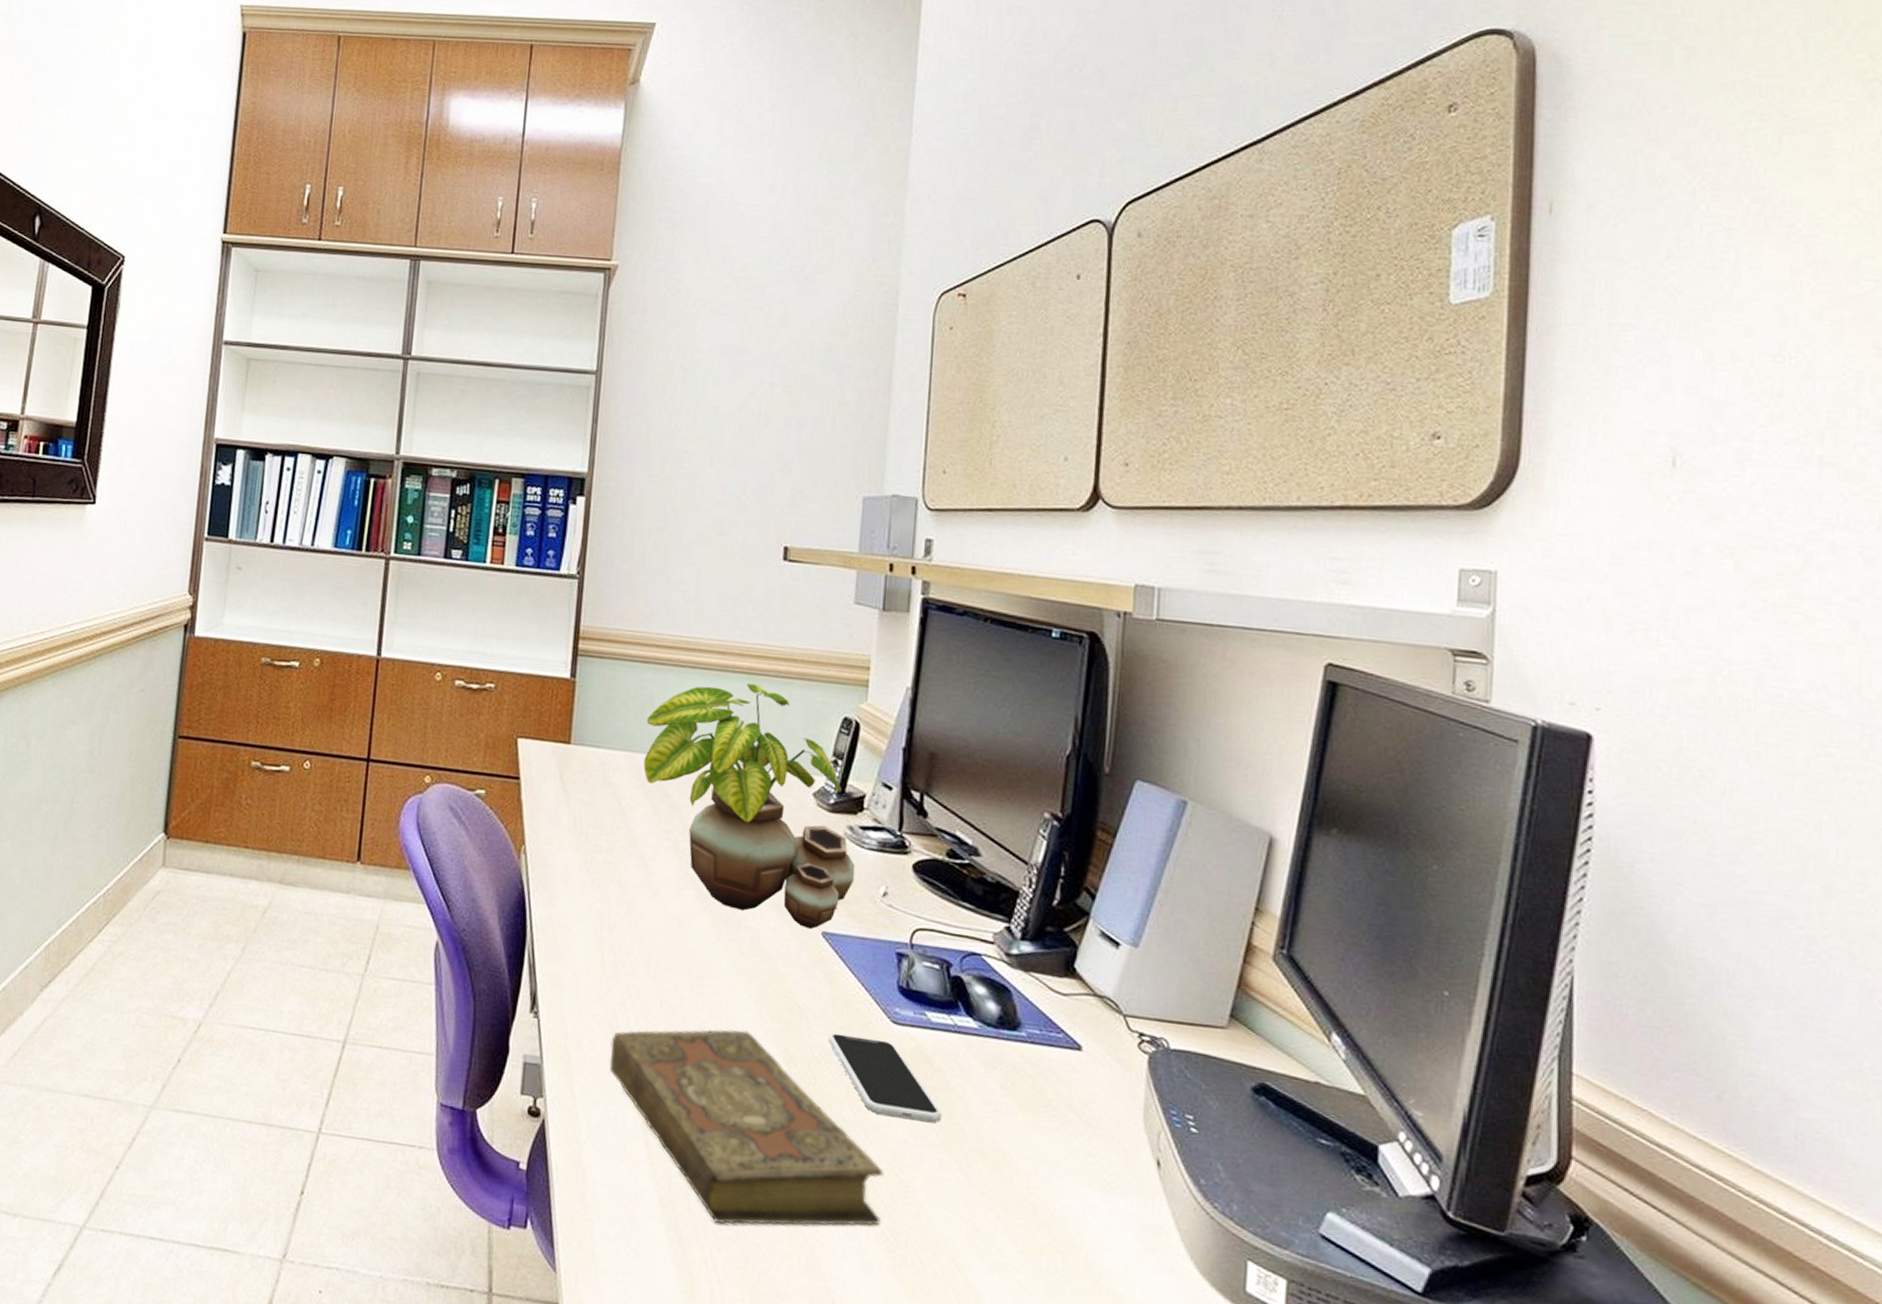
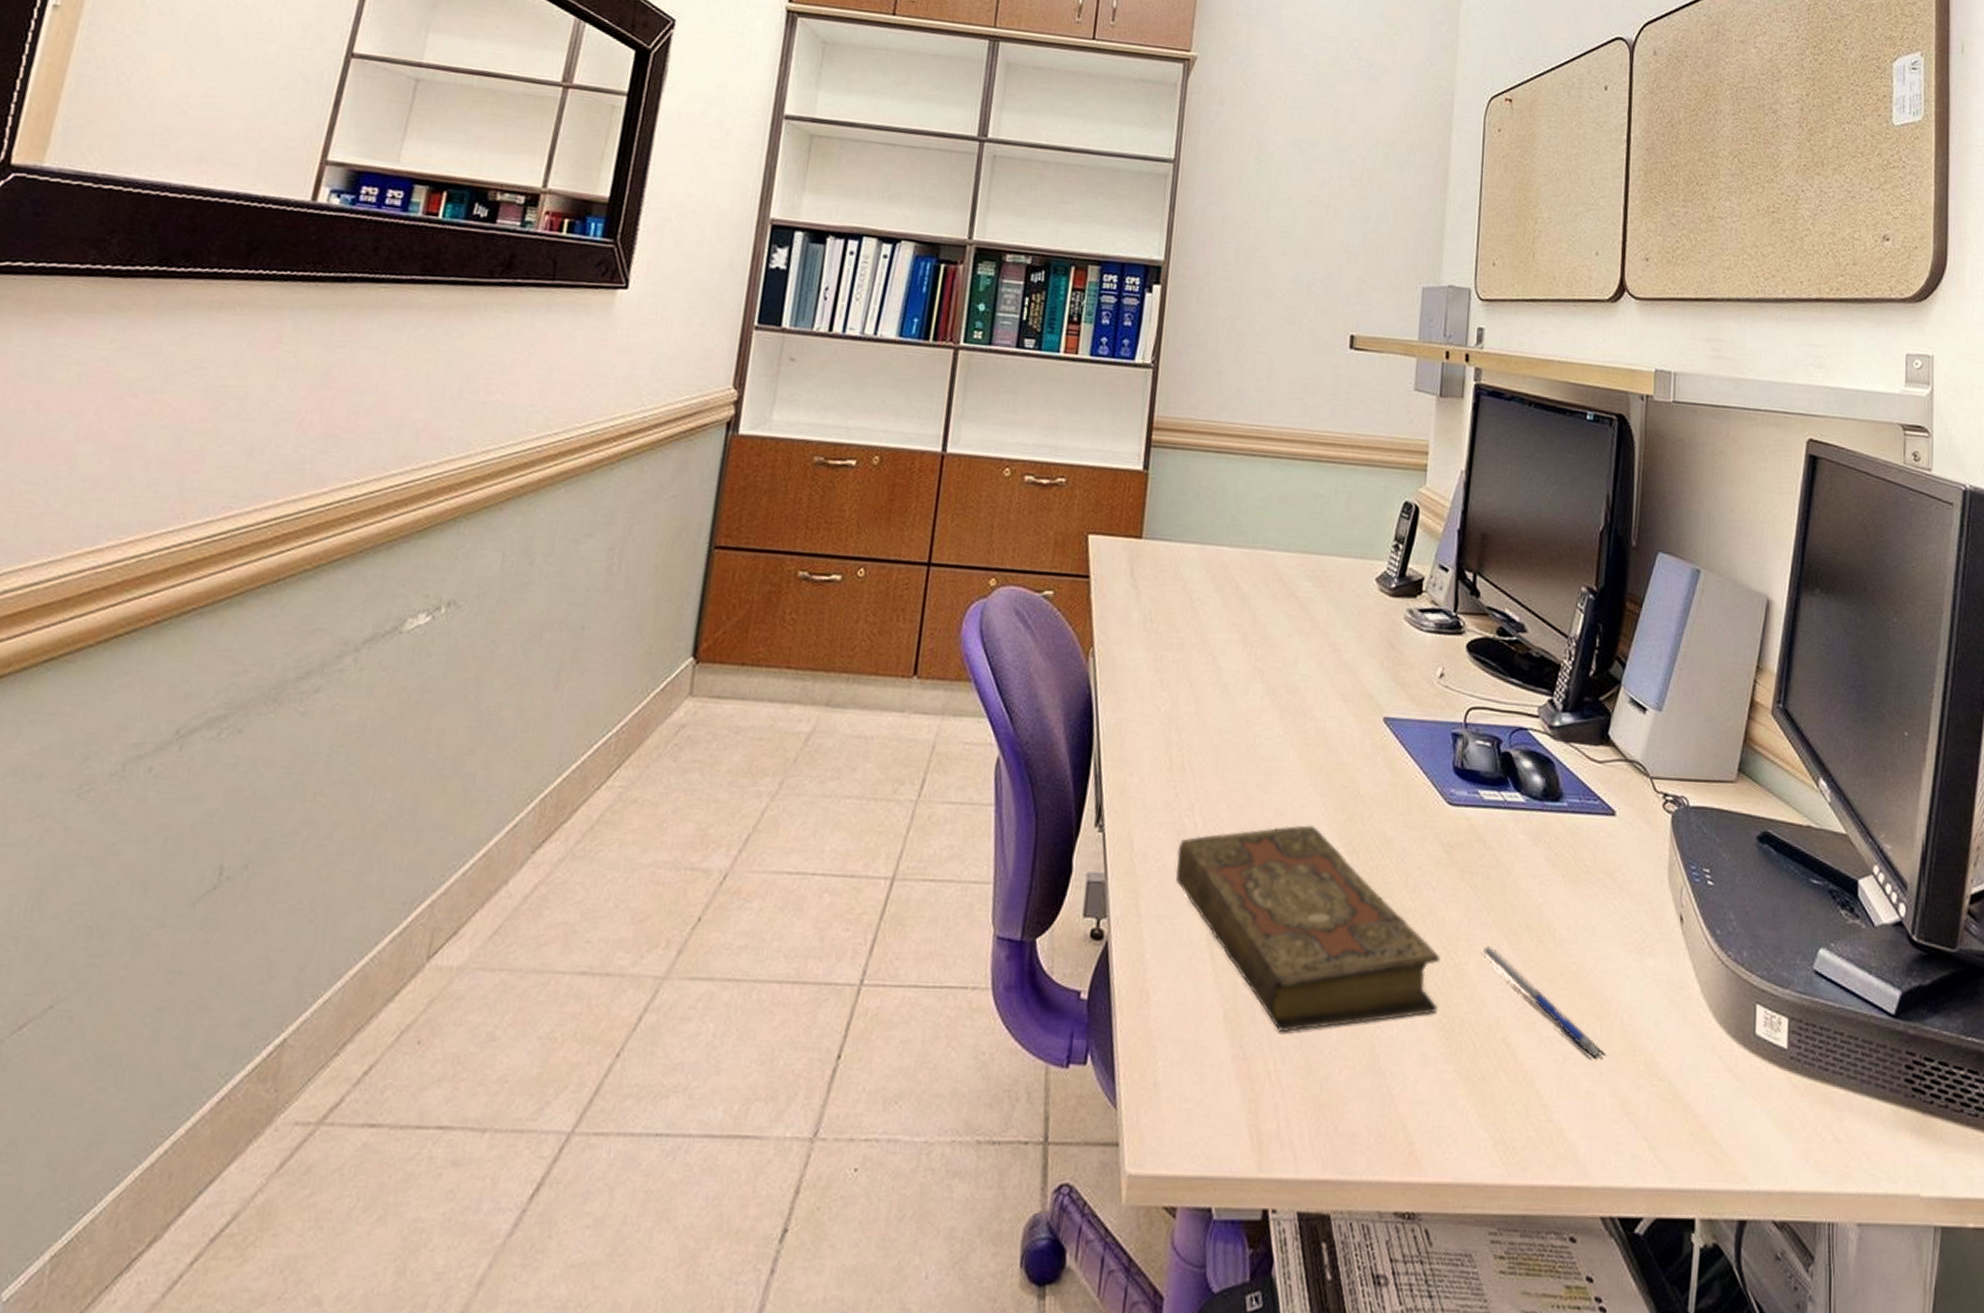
potted plant: present [643,683,856,930] -> none [1214,471,1415,716]
smartphone: present [828,1033,942,1123] -> none [1389,820,1493,901]
pen: none [928,1166,1068,1292] -> present [1480,946,1605,1060]

